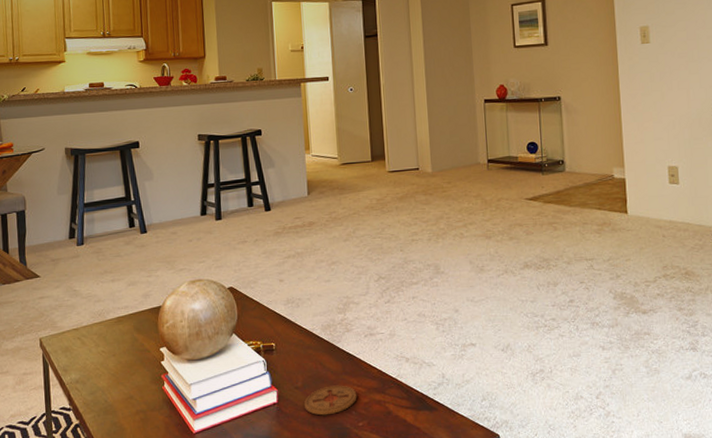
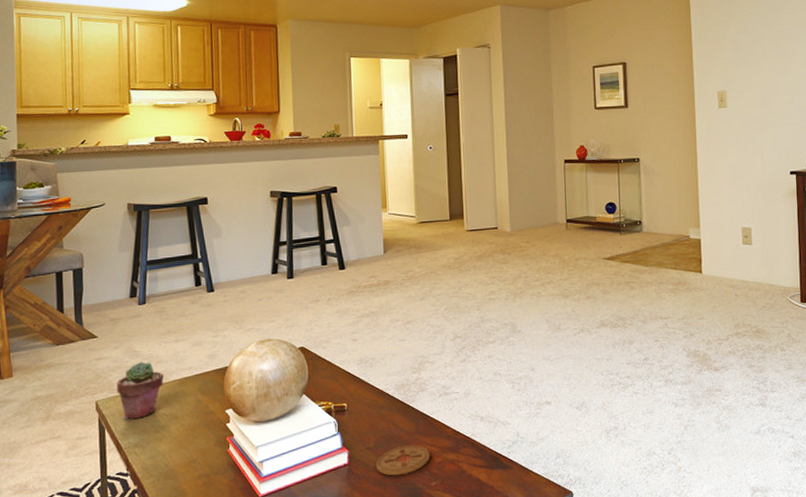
potted succulent: none [58,300,102,357] -> present [116,361,164,420]

